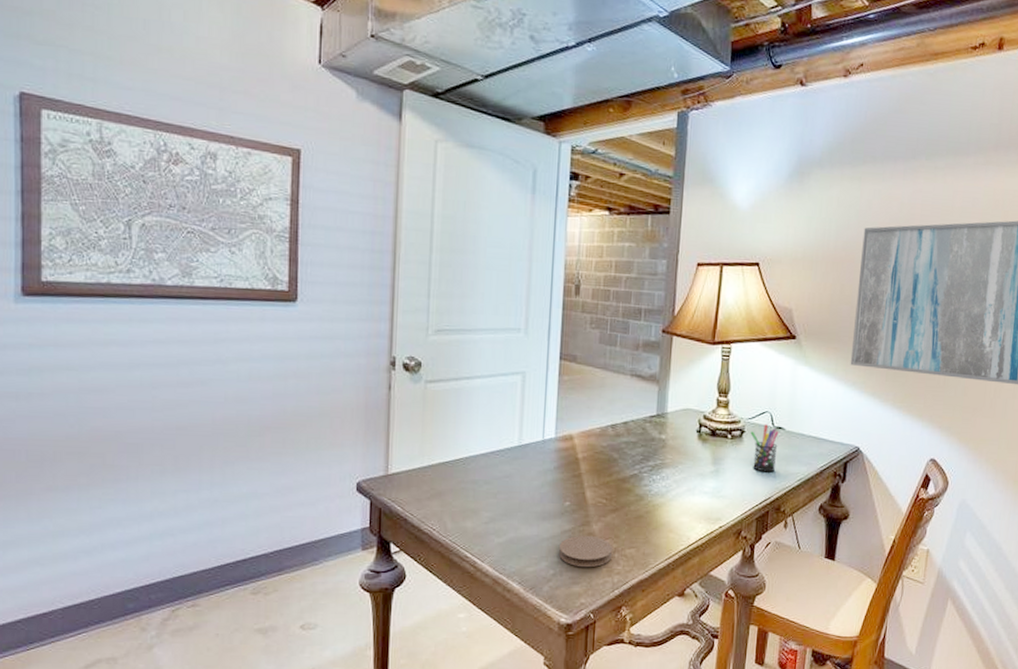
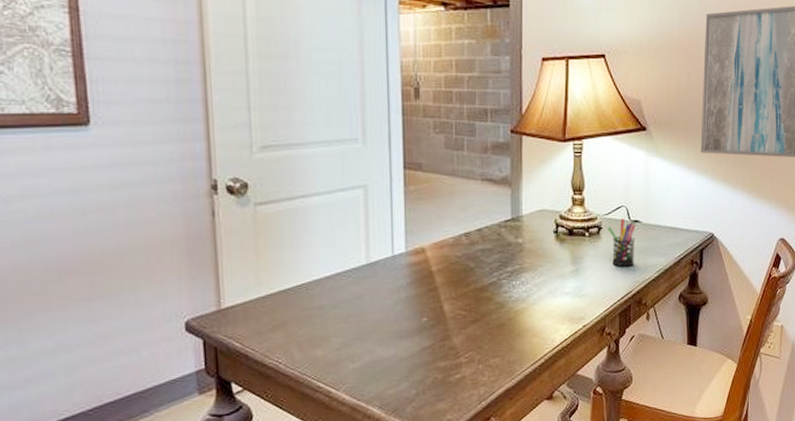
coaster: present [559,535,613,568] -> none [420,349,477,383]

